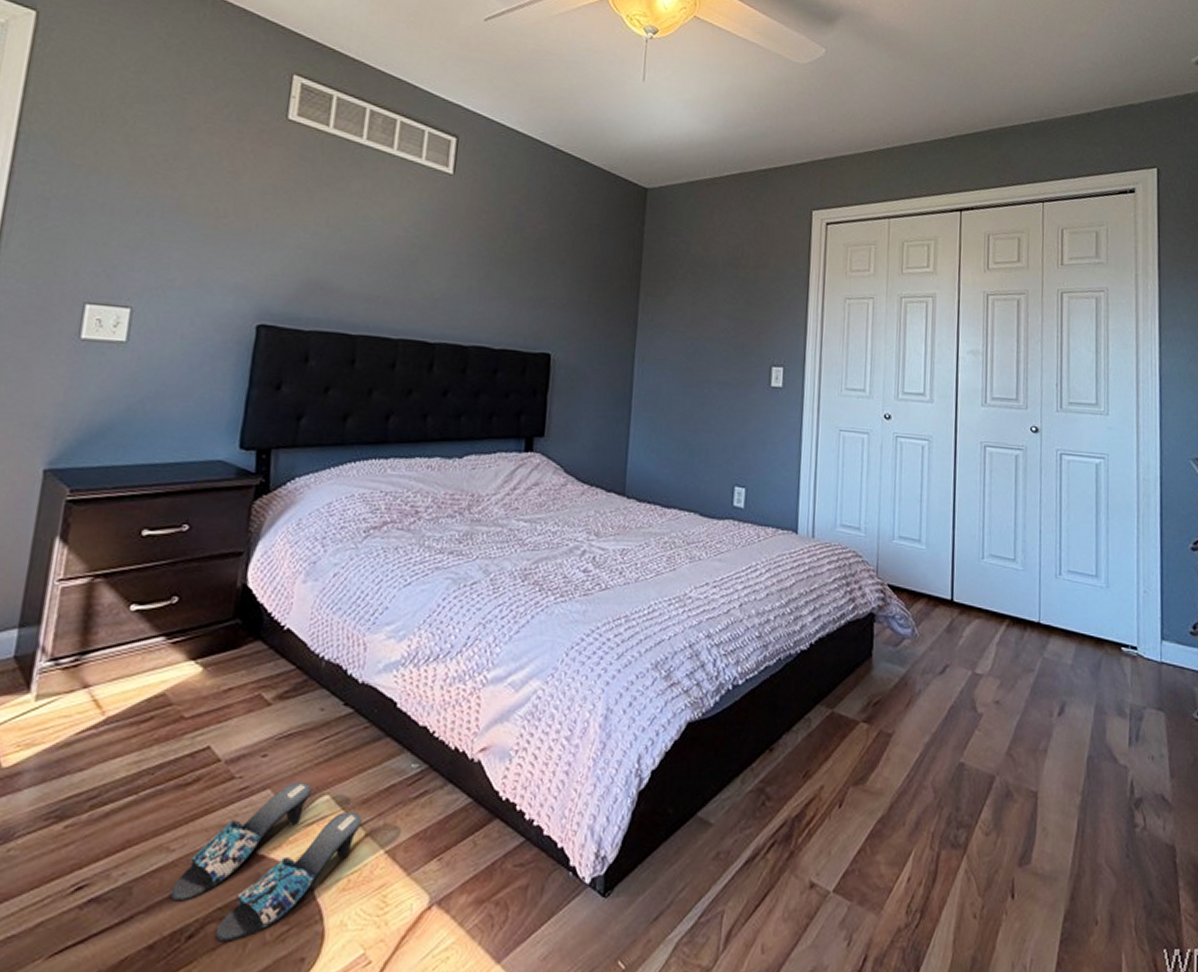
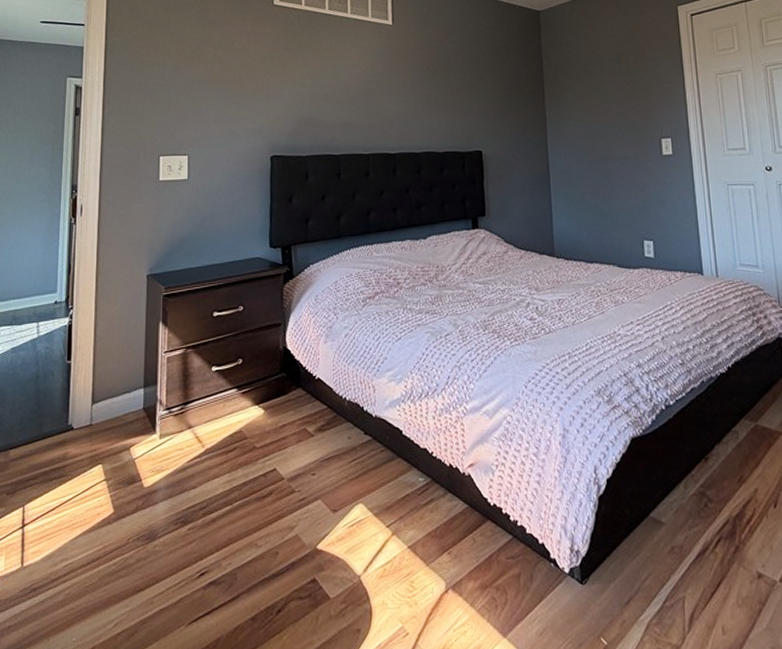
slippers: present [170,781,362,942] -> none [262,493,388,616]

